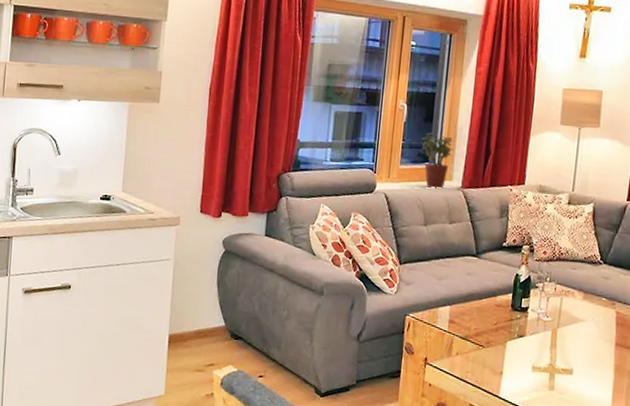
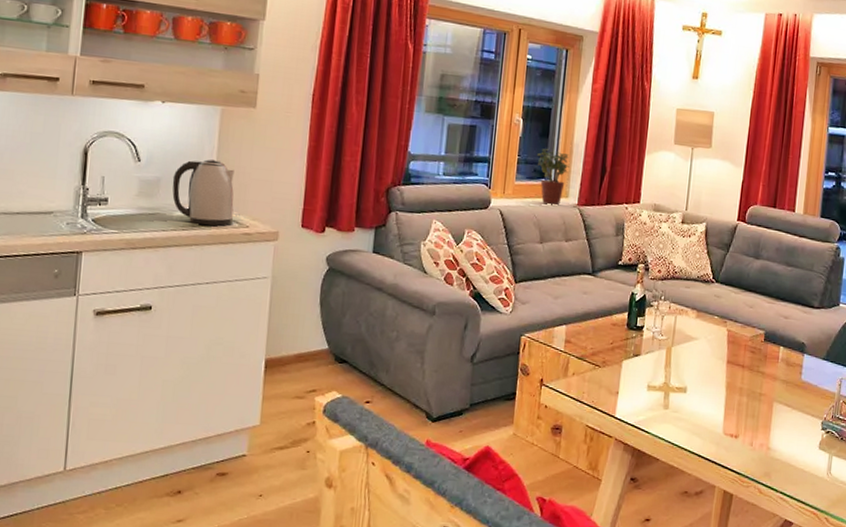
kettle: none [87,151,141,213] -> present [172,159,234,227]

